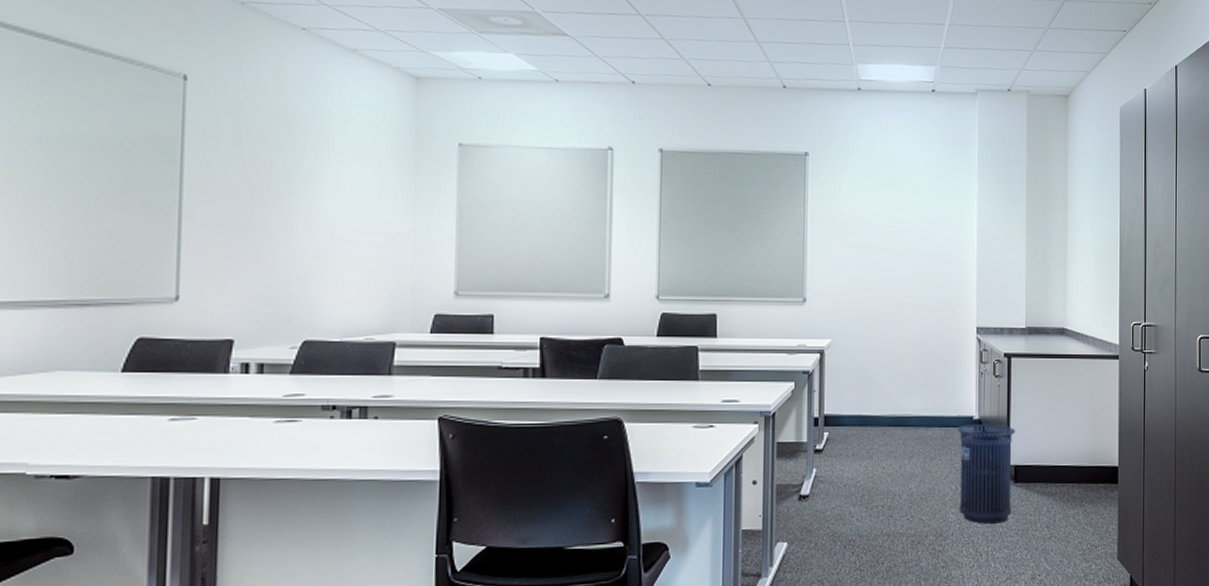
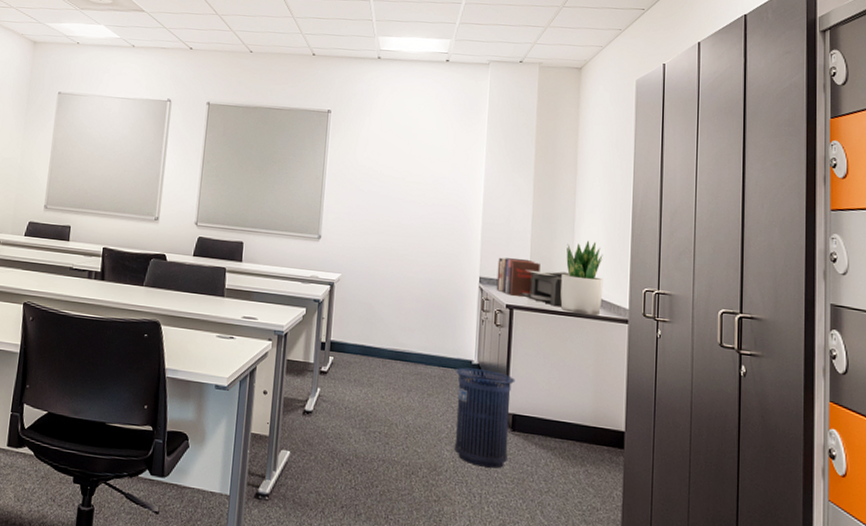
books: none [994,303,1036,343] -> present [496,257,540,297]
printer: none [1017,313,1064,350] -> present [520,269,570,307]
planter: none [1056,278,1095,356] -> present [560,240,603,316]

